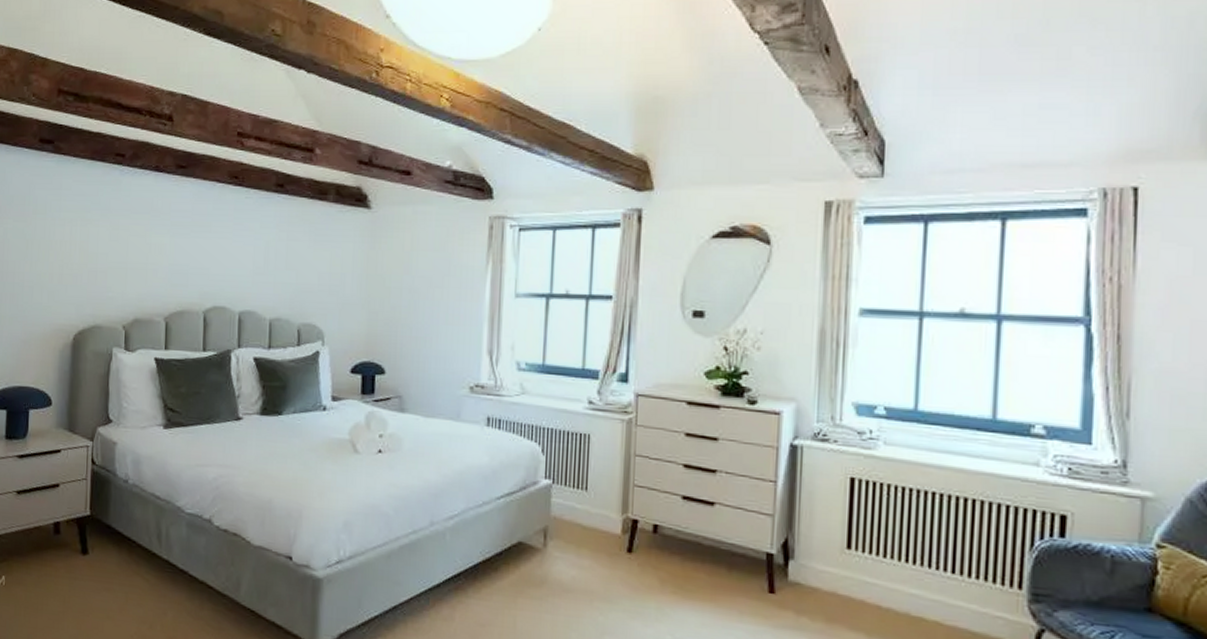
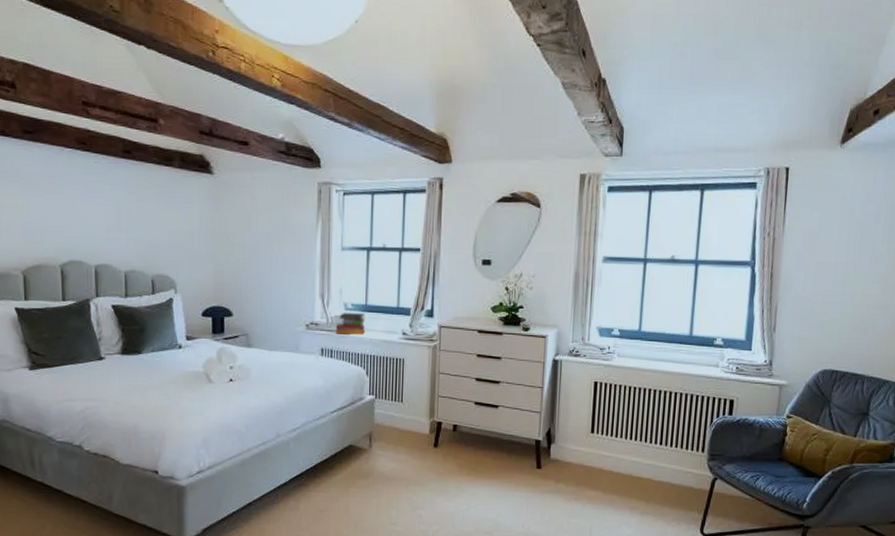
books: none [505,373,542,402] -> present [335,312,365,335]

